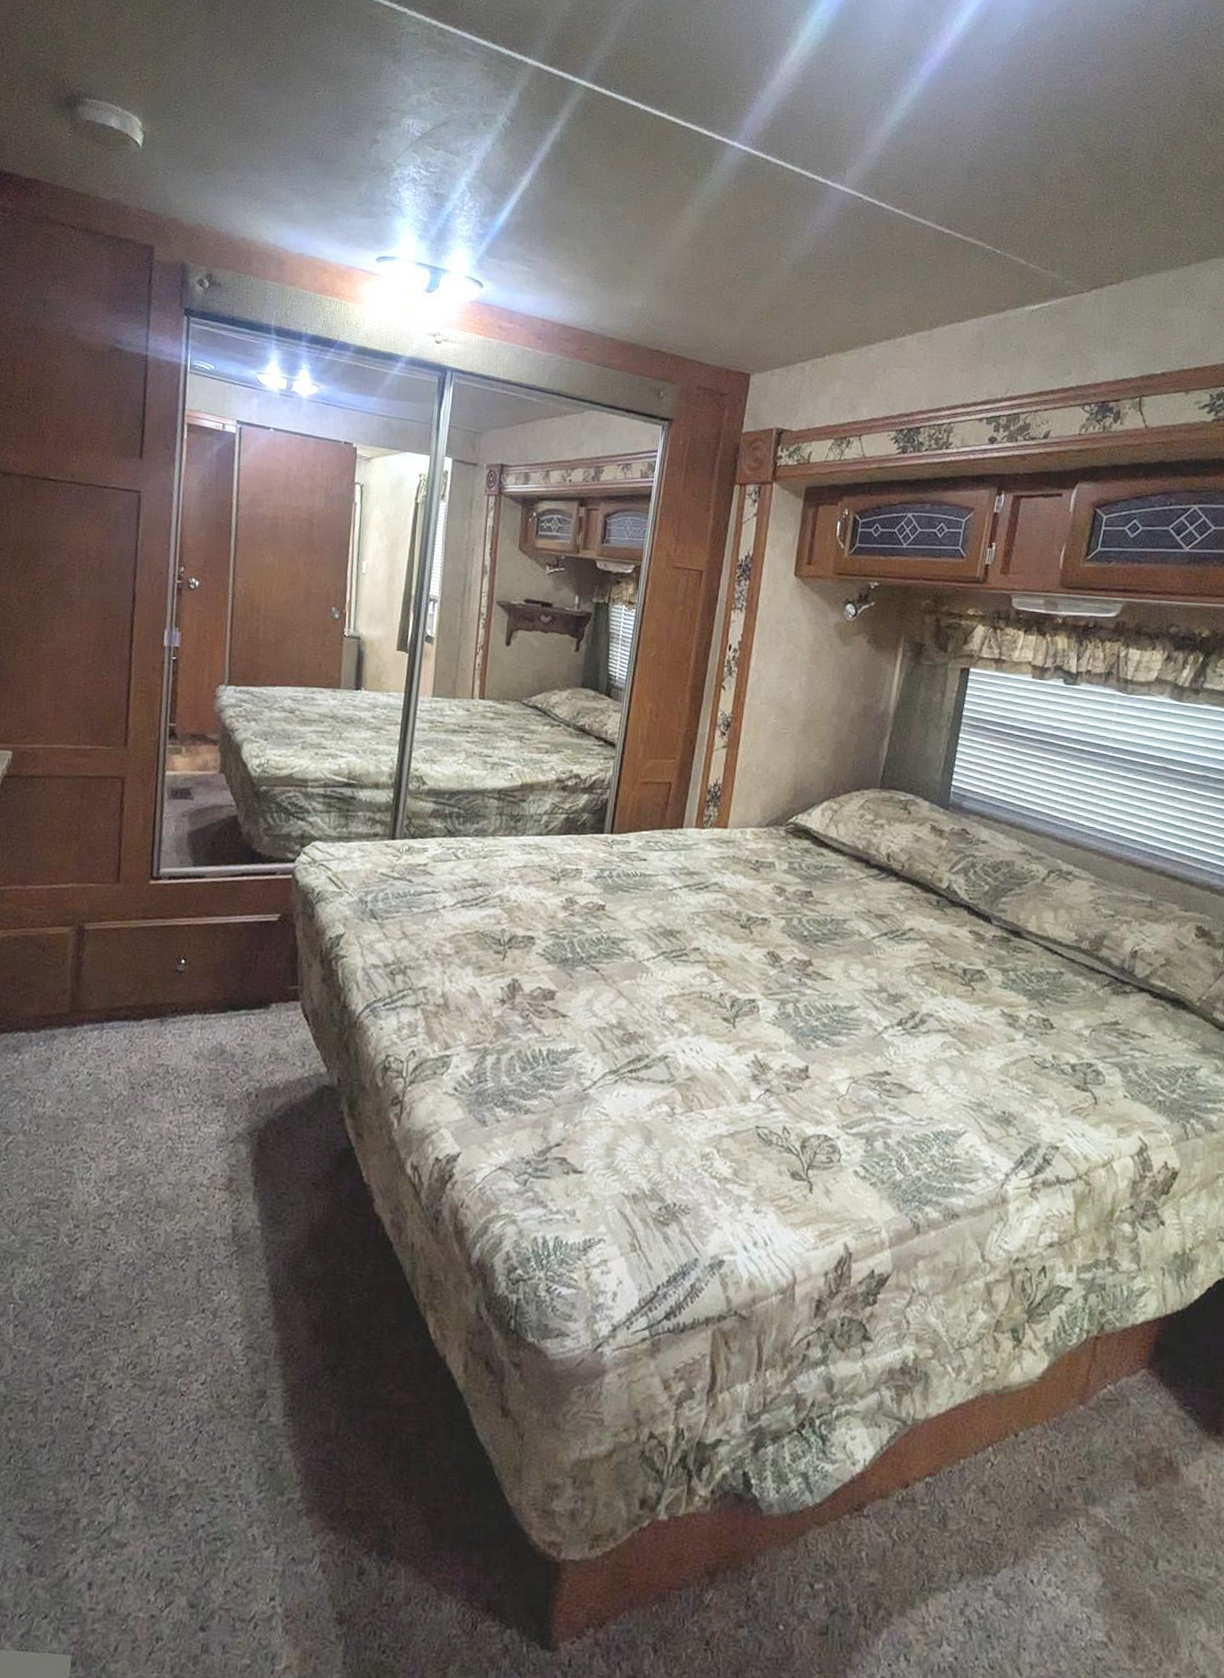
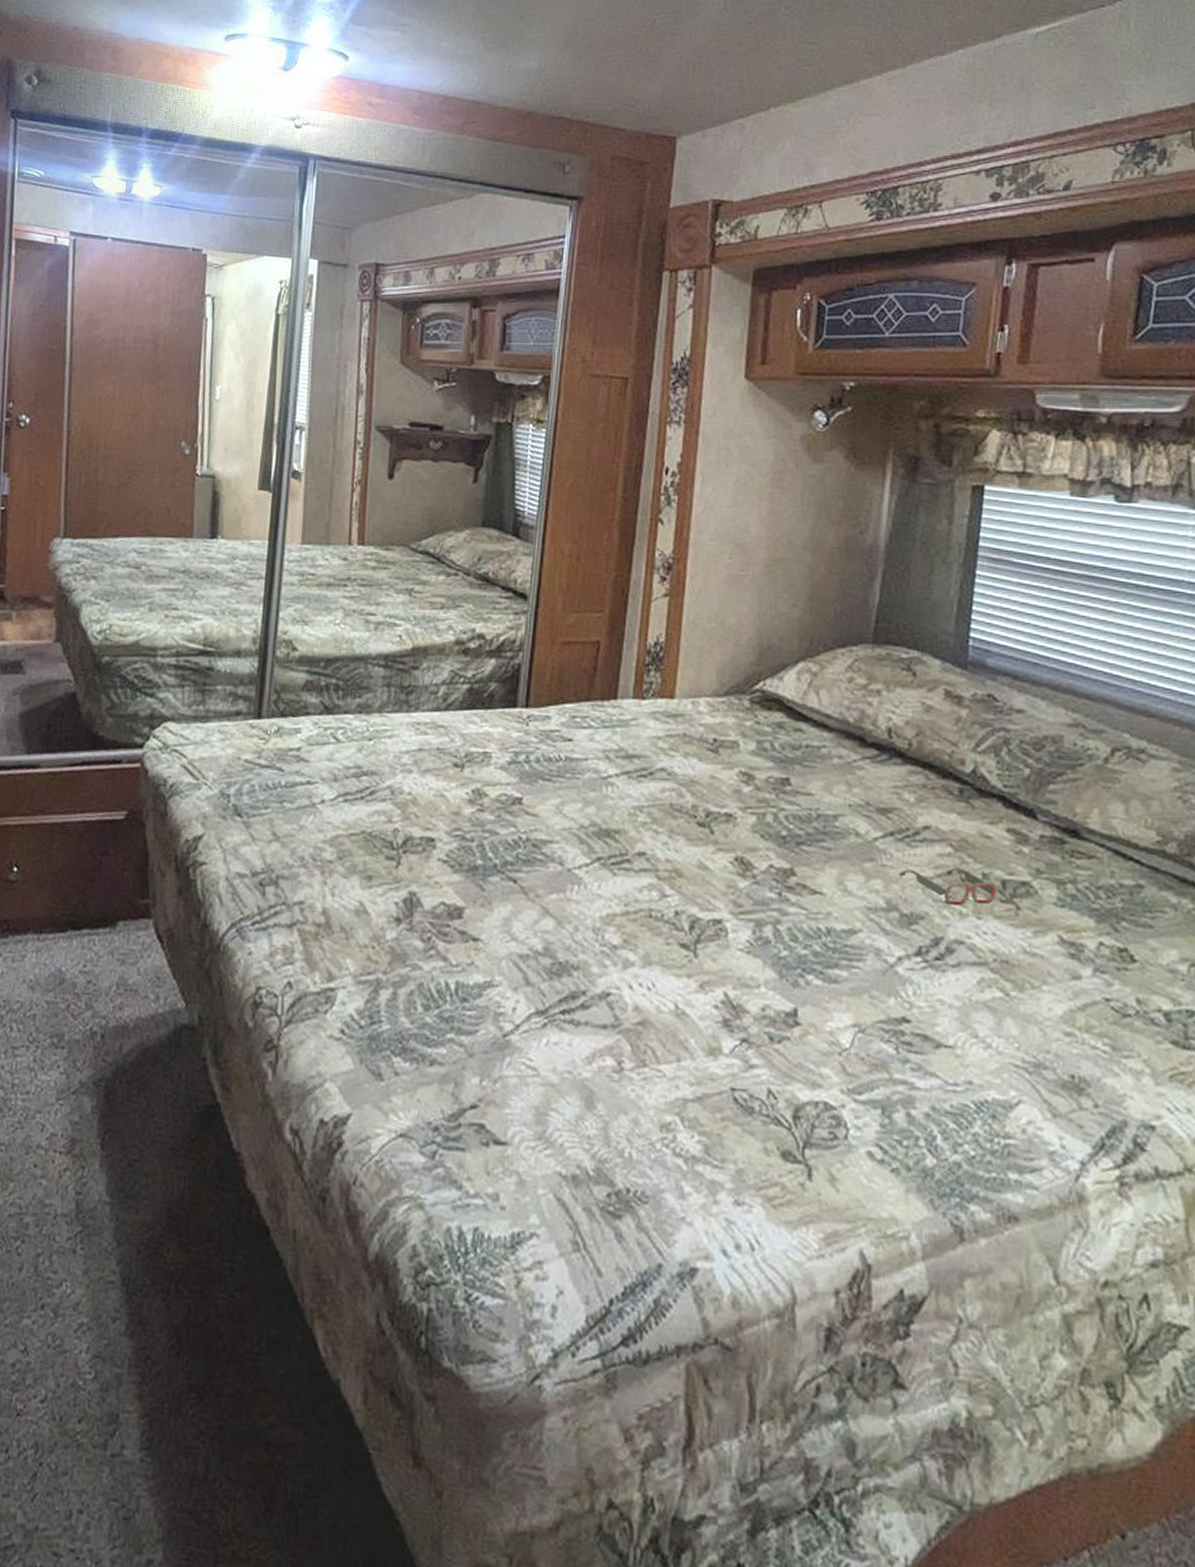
spectacles: none [889,959,960,988] -> present [899,867,998,906]

